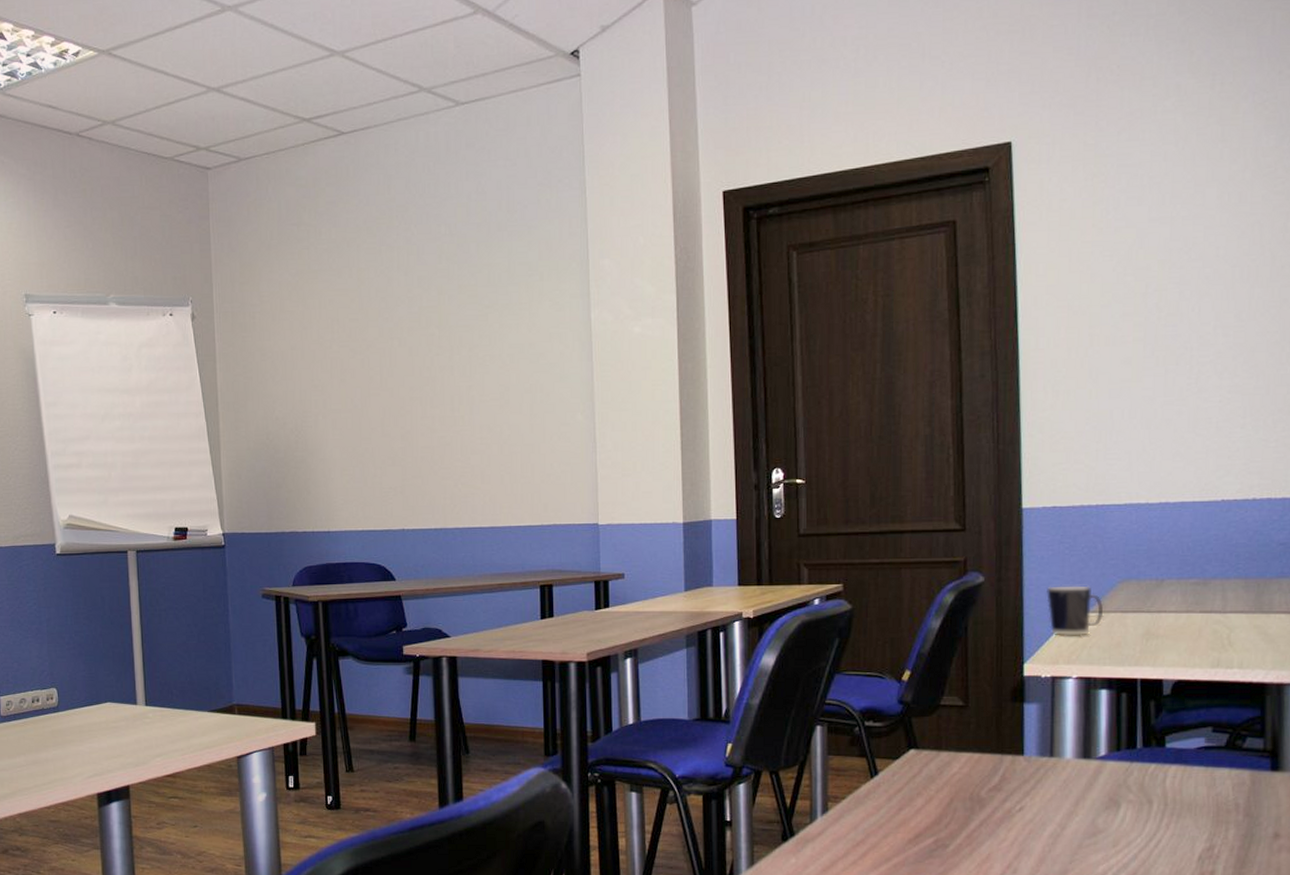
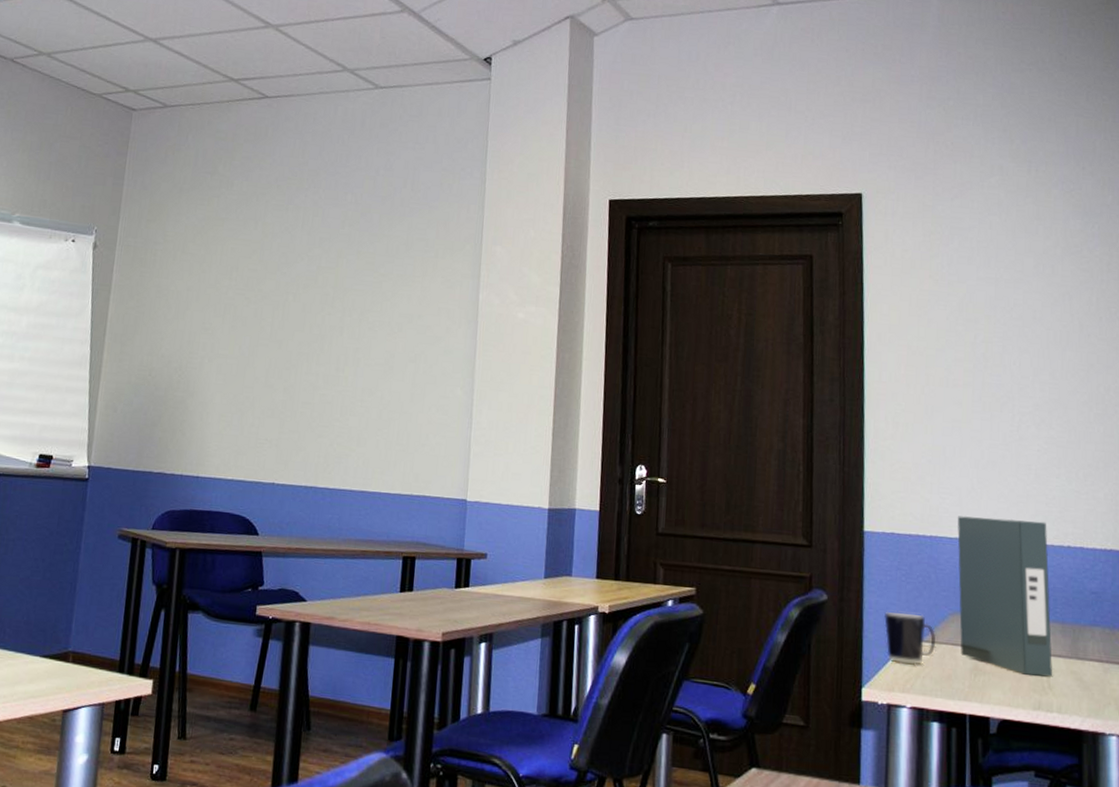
binder: none [1127,476,1233,634] -> present [957,516,1052,677]

